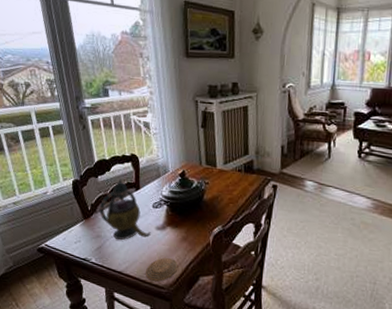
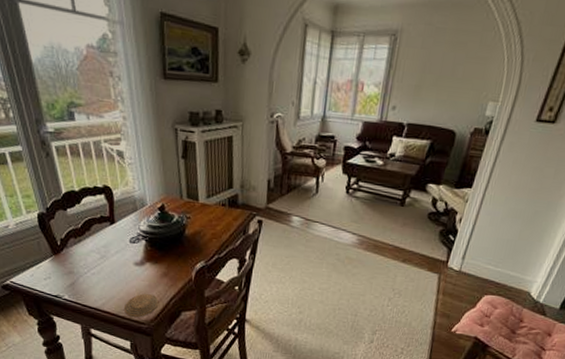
teapot: present [99,179,151,241] -> none [70,212,129,277]

